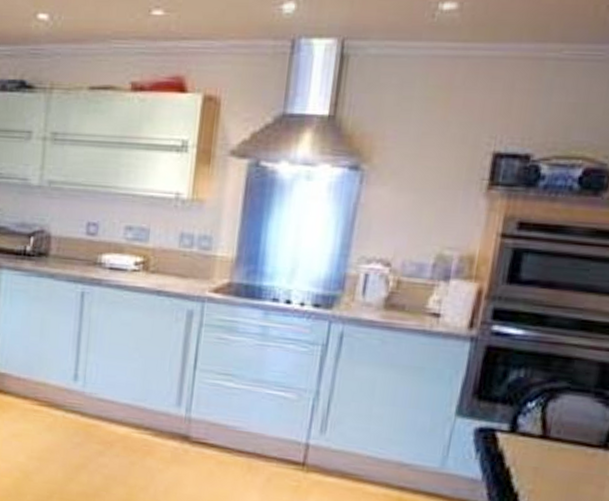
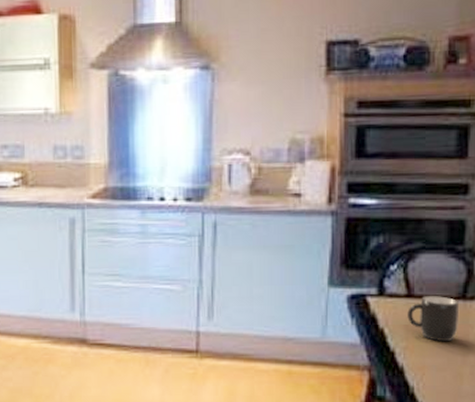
mug: none [538,439,599,492] -> present [407,296,460,342]

